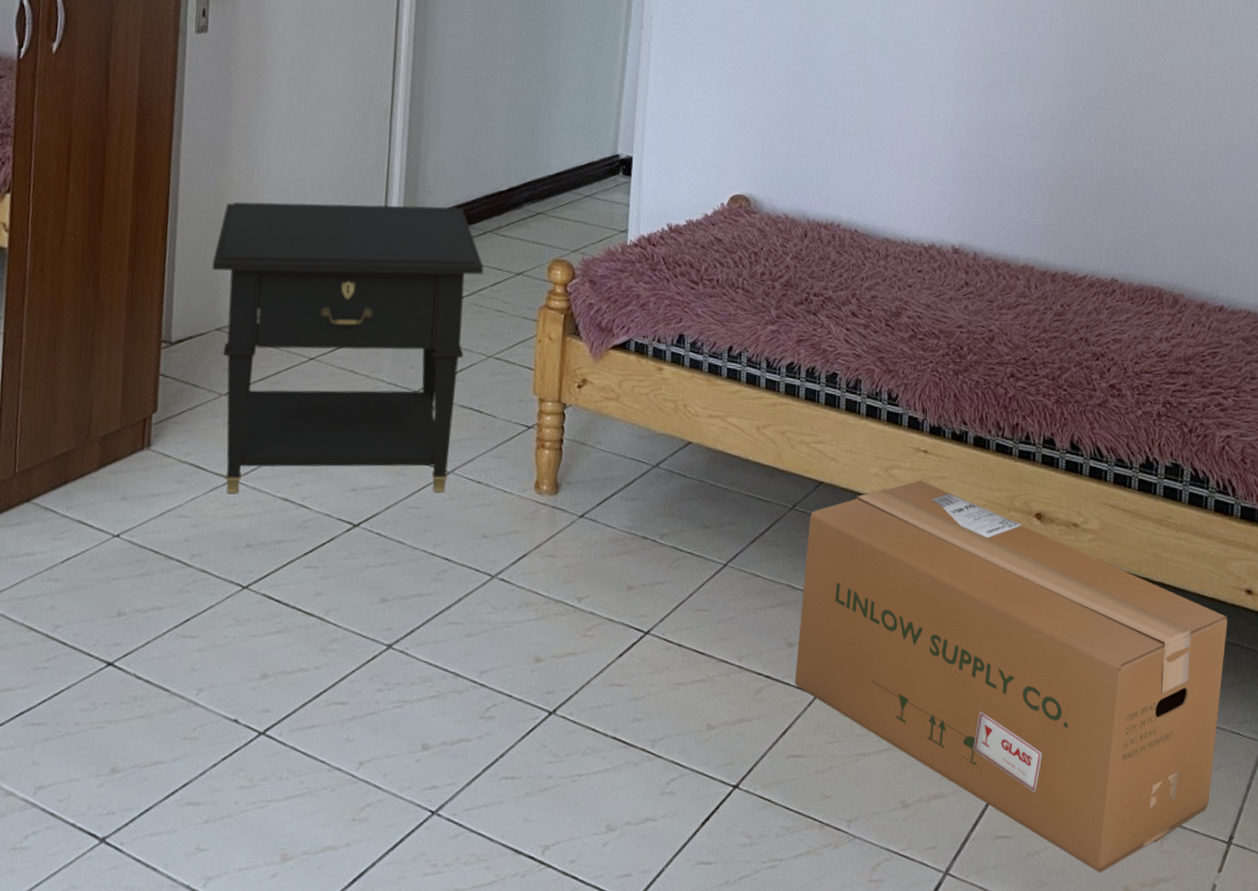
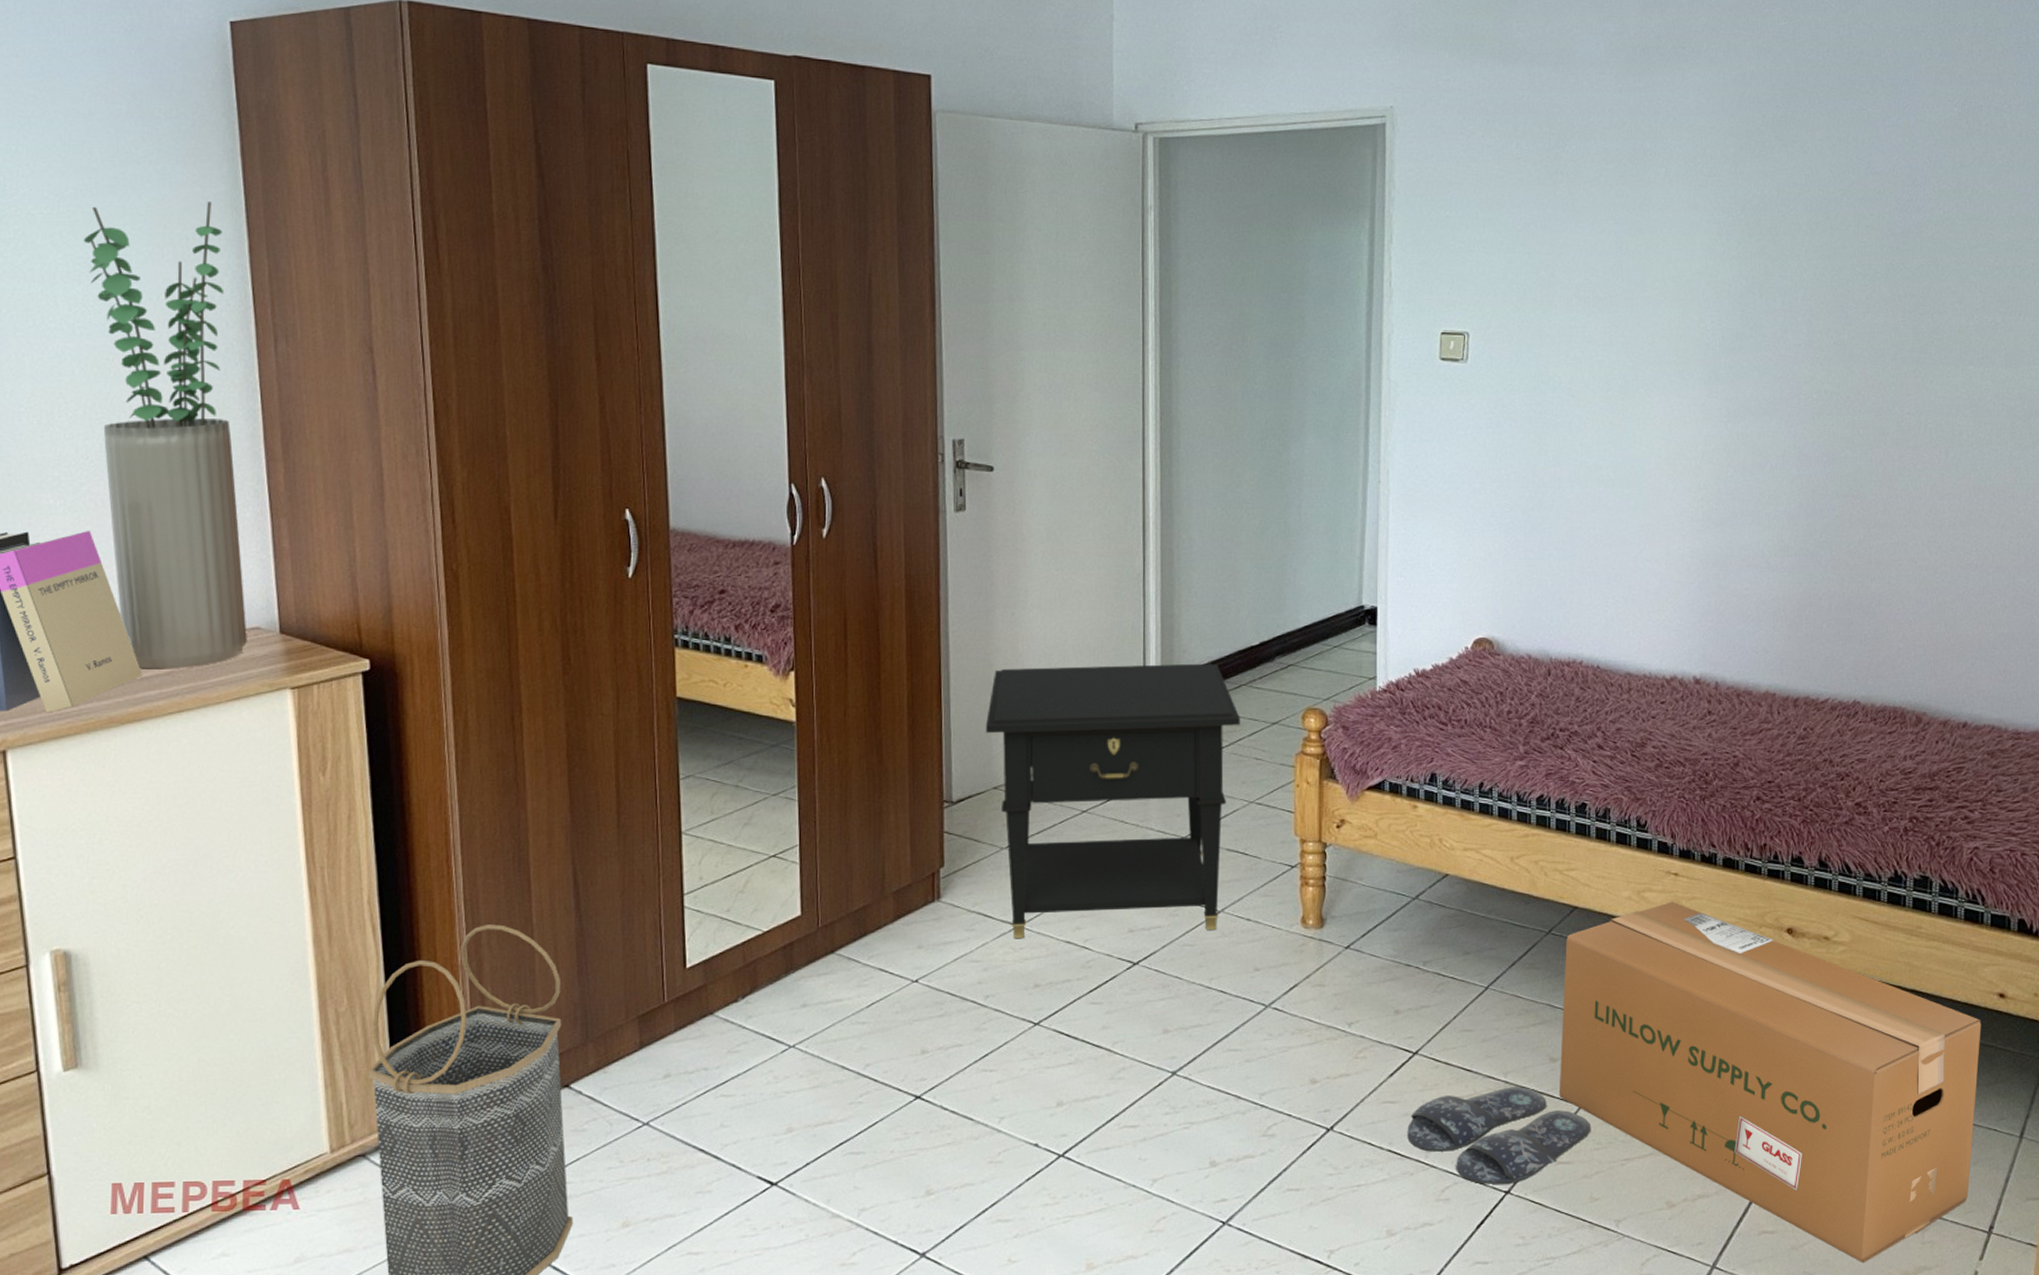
slippers: none [633,672,827,777] -> present [1407,1087,1591,1184]

